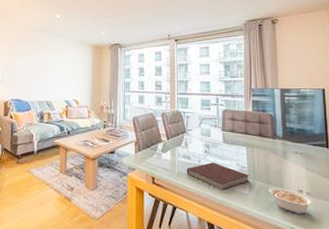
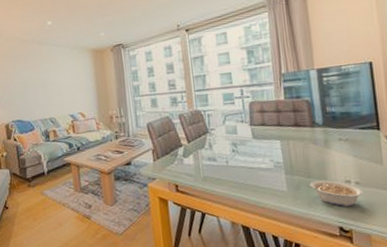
notebook: present [186,162,250,191] -> none [212,161,287,191]

